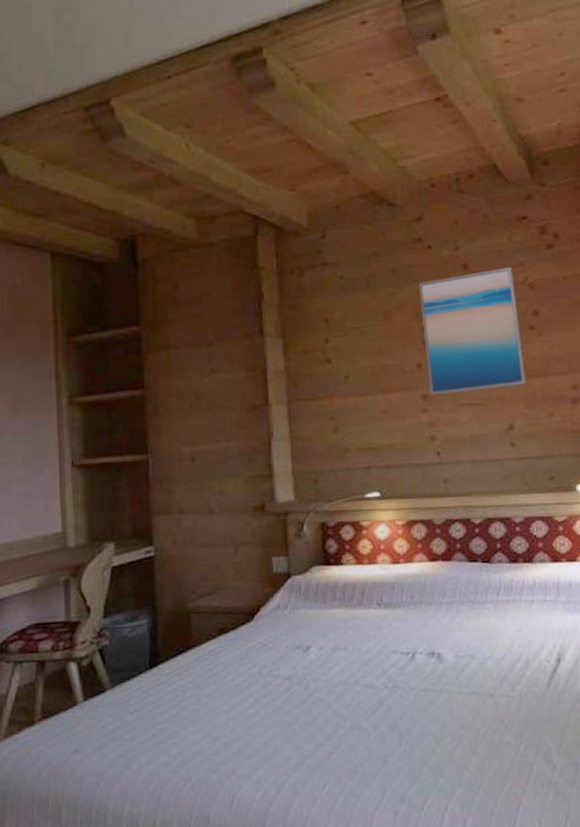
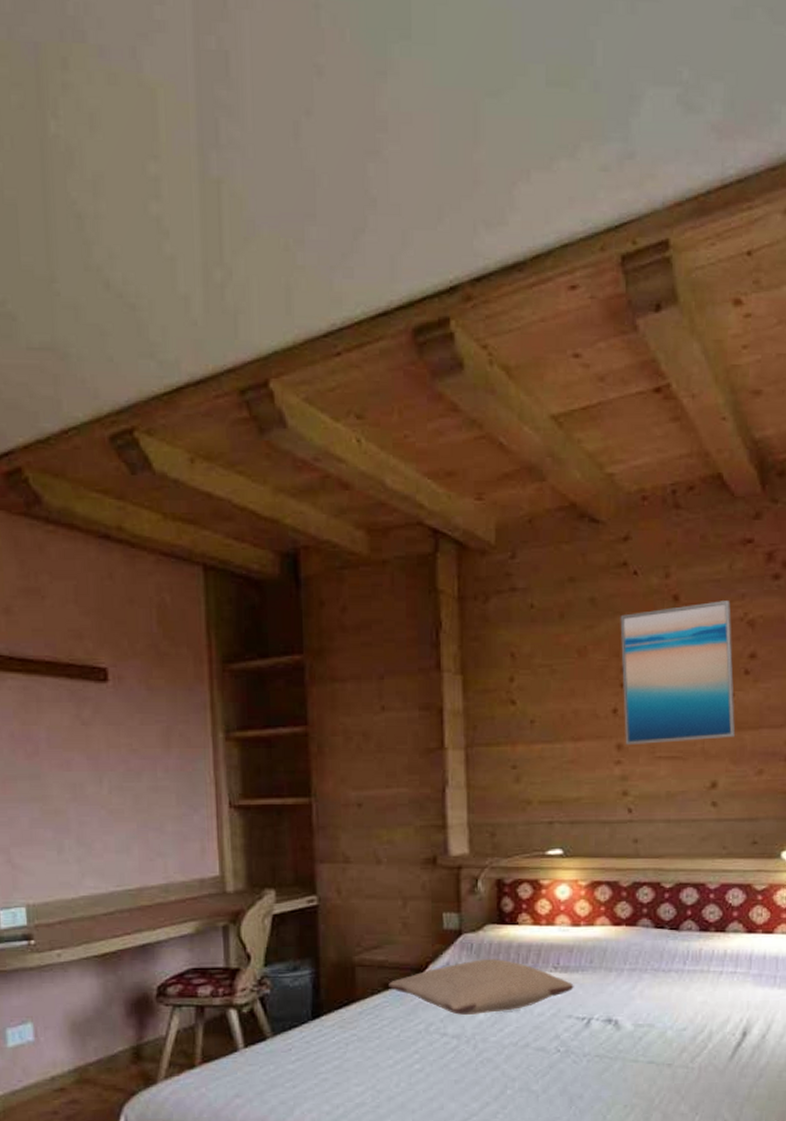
pillow: none [223,598,398,656] -> present [389,958,574,1015]

